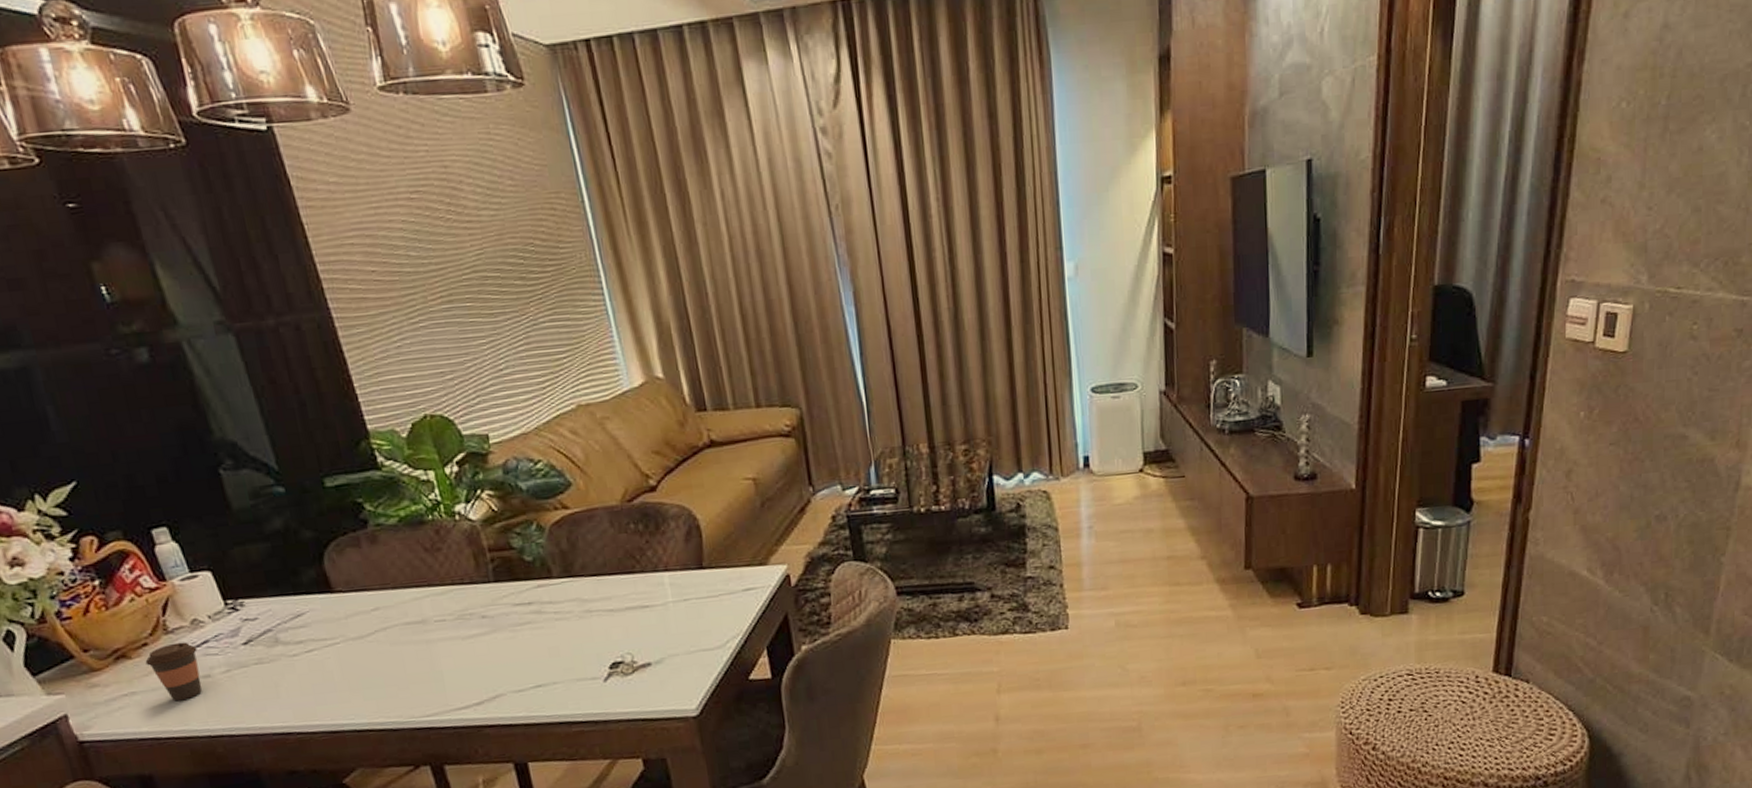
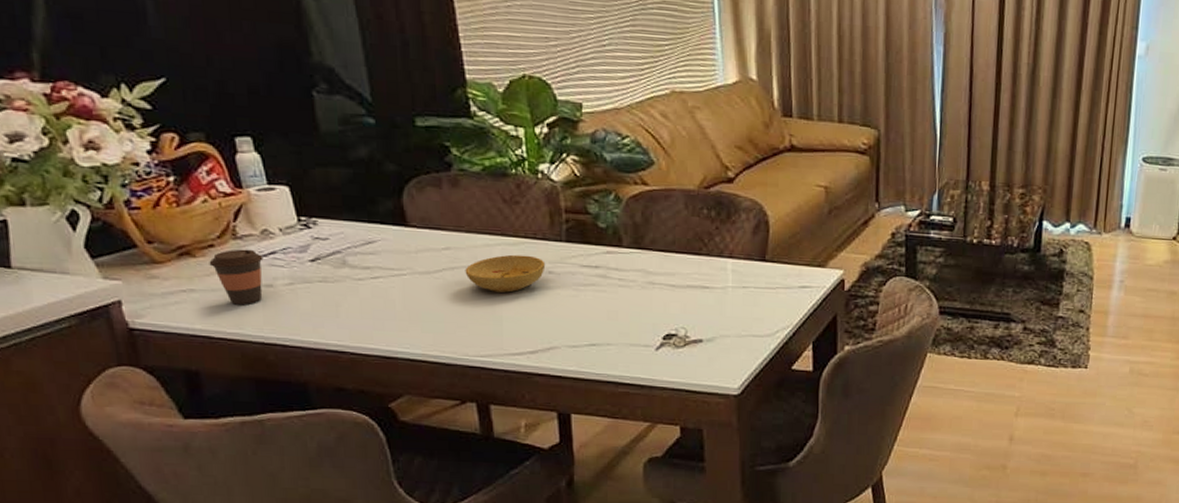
bowl: none [397,602,478,647] -> present [465,254,546,293]

